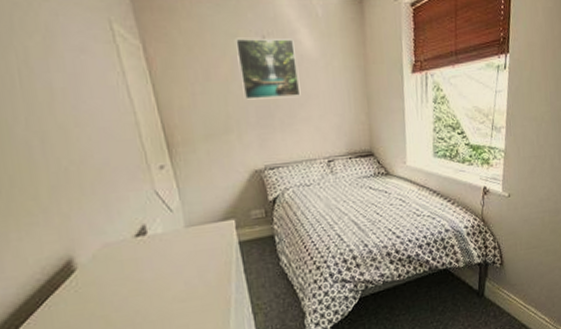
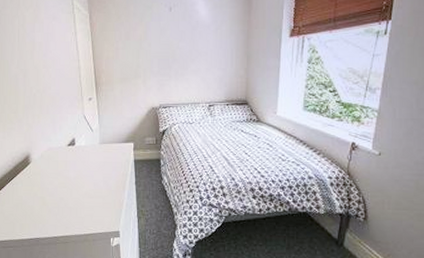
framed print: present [234,38,301,100] -> none [149,9,194,54]

